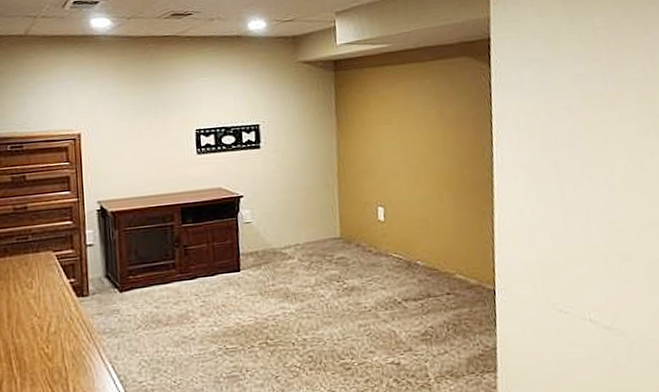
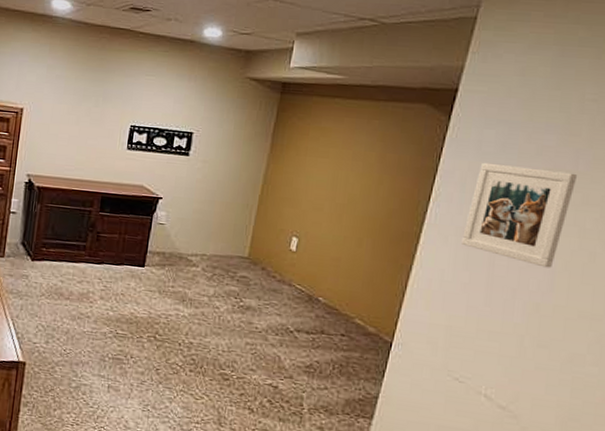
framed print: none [527,94,613,186] -> present [462,162,578,268]

